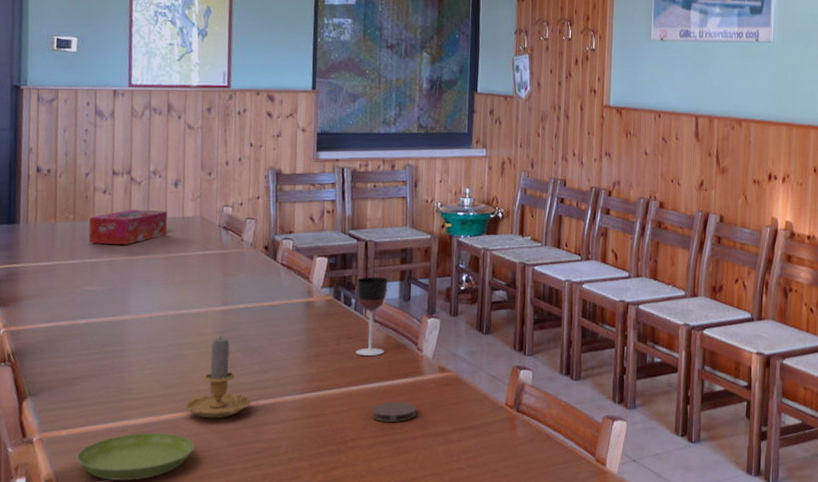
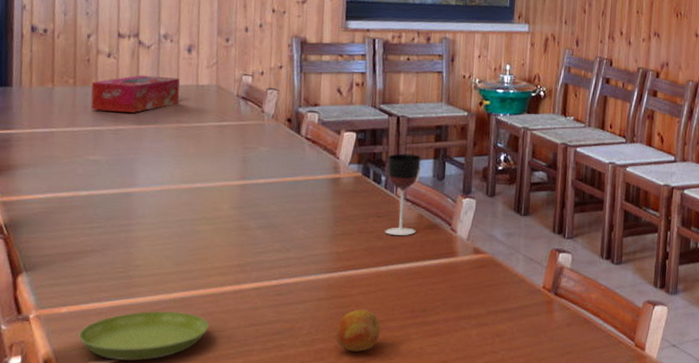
candle: present [185,336,251,419] -> none [198,211,271,298]
fruit: none [310,428,353,470] -> present [335,309,381,352]
coaster: present [371,402,417,422] -> none [401,283,450,304]

